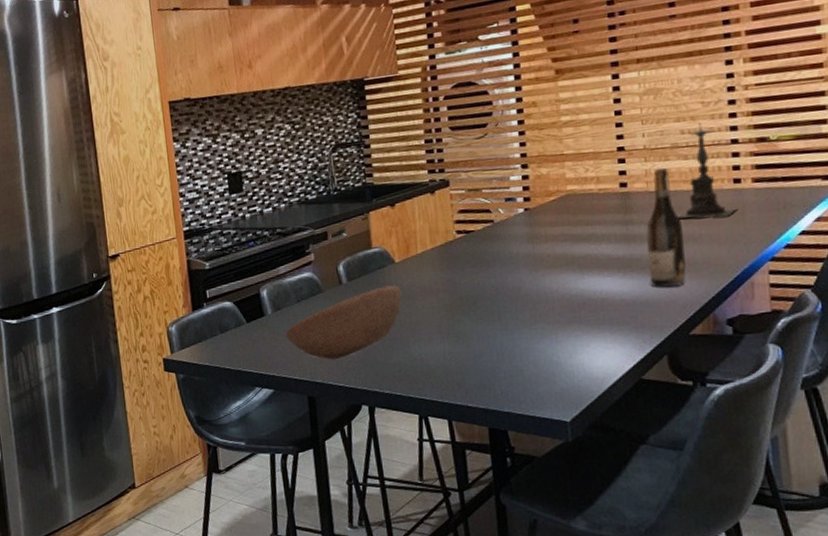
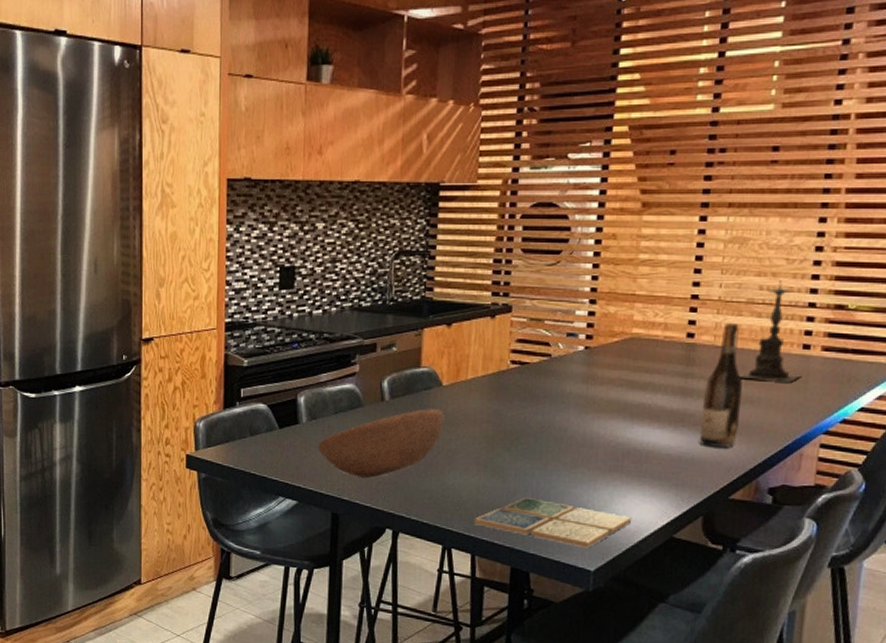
drink coaster: none [445,358,599,400] -> present [474,498,632,549]

